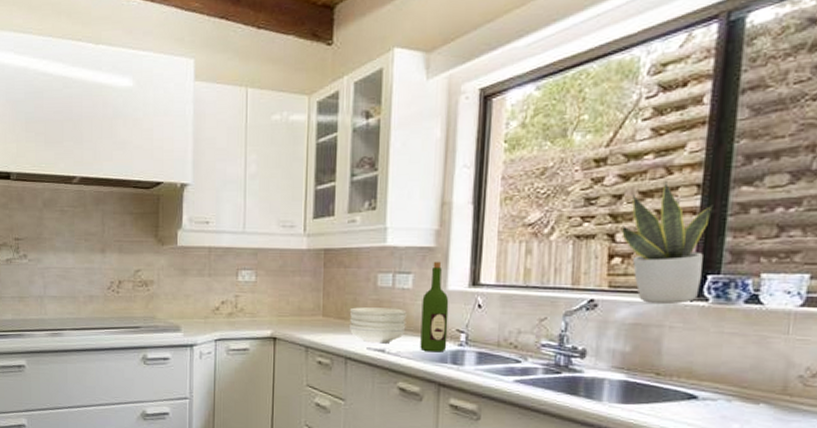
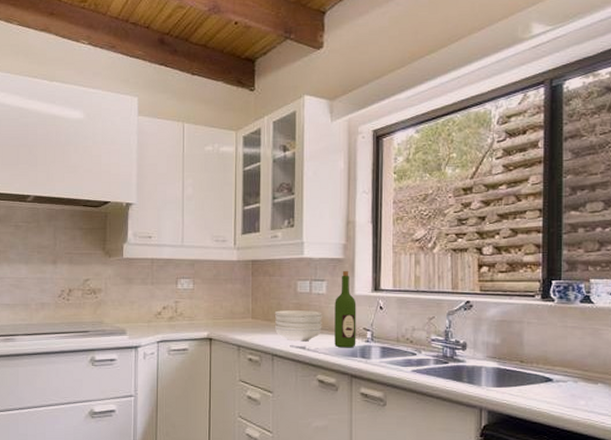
potted plant: present [622,180,713,305] -> none [487,205,552,305]

